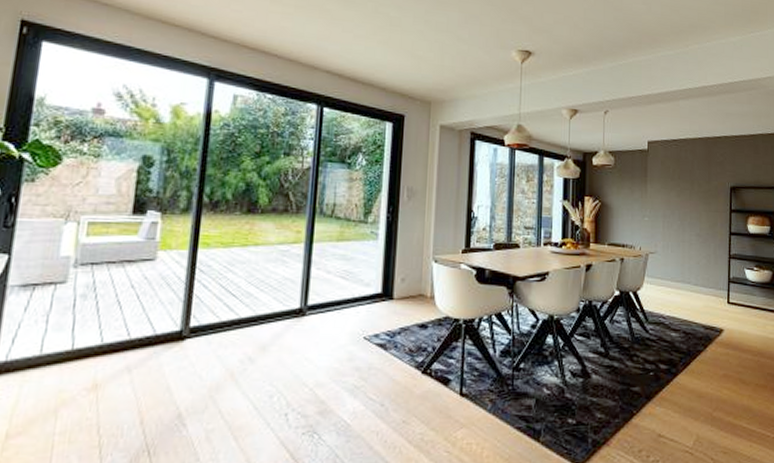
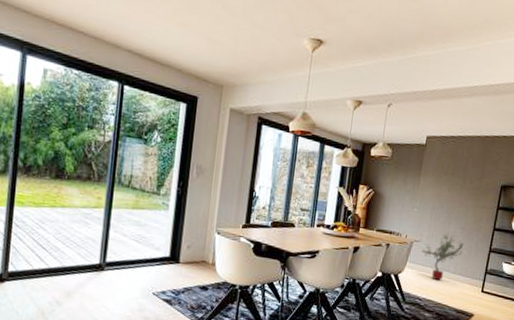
potted tree: none [658,242,702,295] -> present [421,234,464,281]

